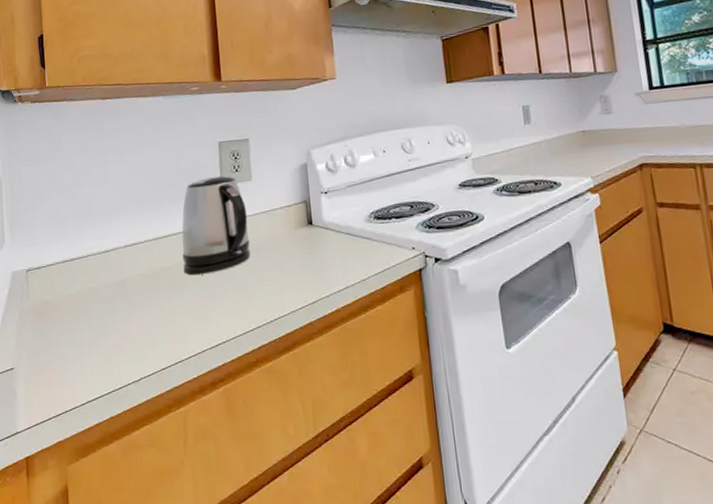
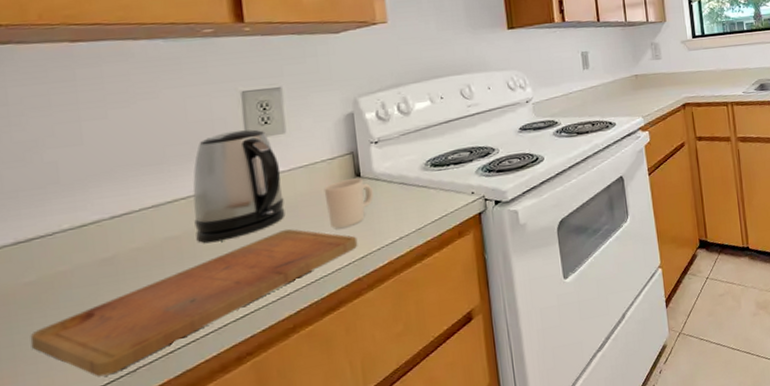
cutting board: none [71,268,310,382] -> present [30,229,358,377]
mug: none [282,226,323,273] -> present [324,178,374,229]

